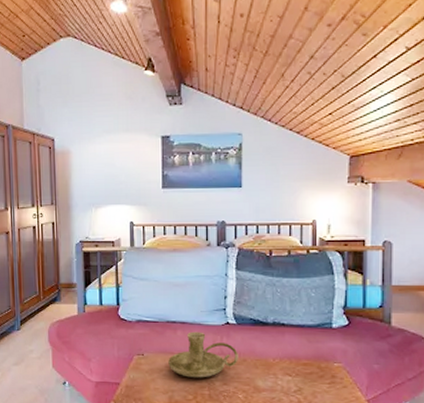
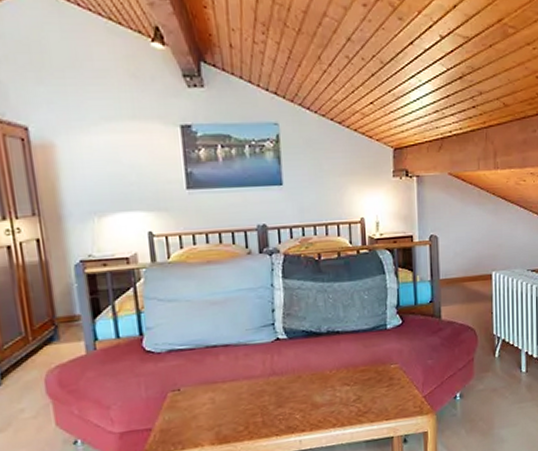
candle holder: present [168,331,238,378] -> none [211,353,293,407]

